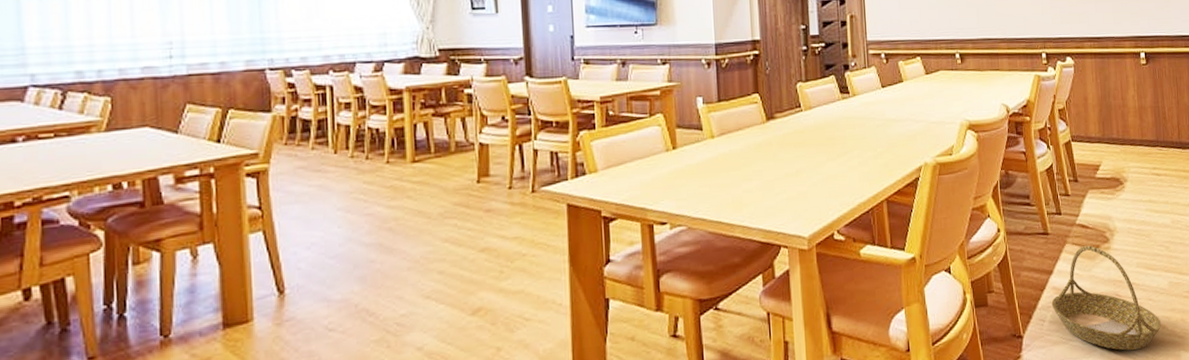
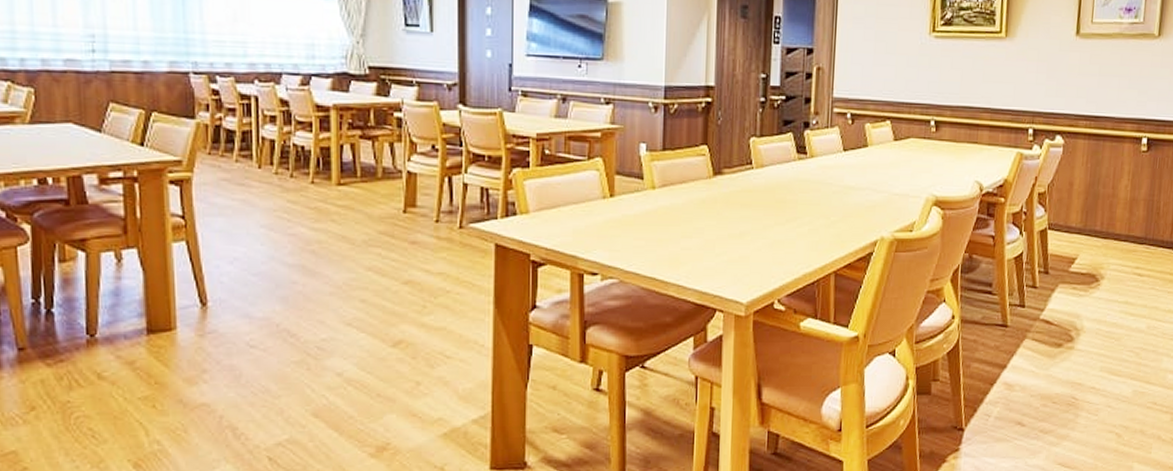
basket: present [1051,245,1161,351] -> none [1000,343,1117,457]

